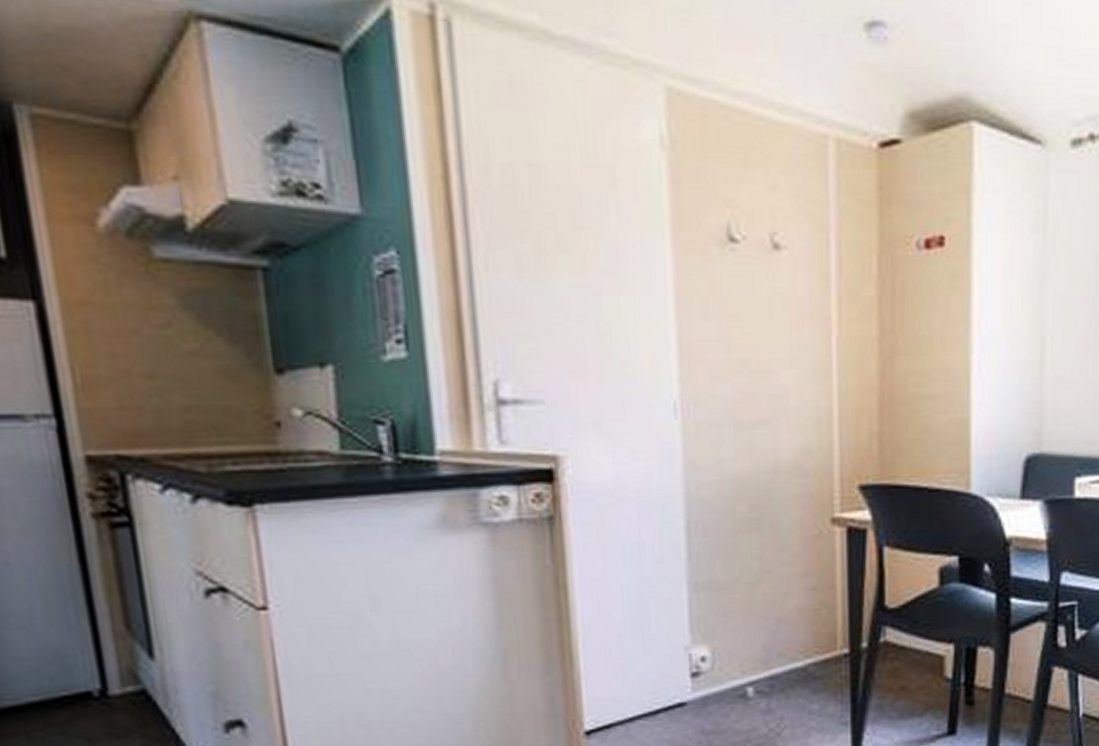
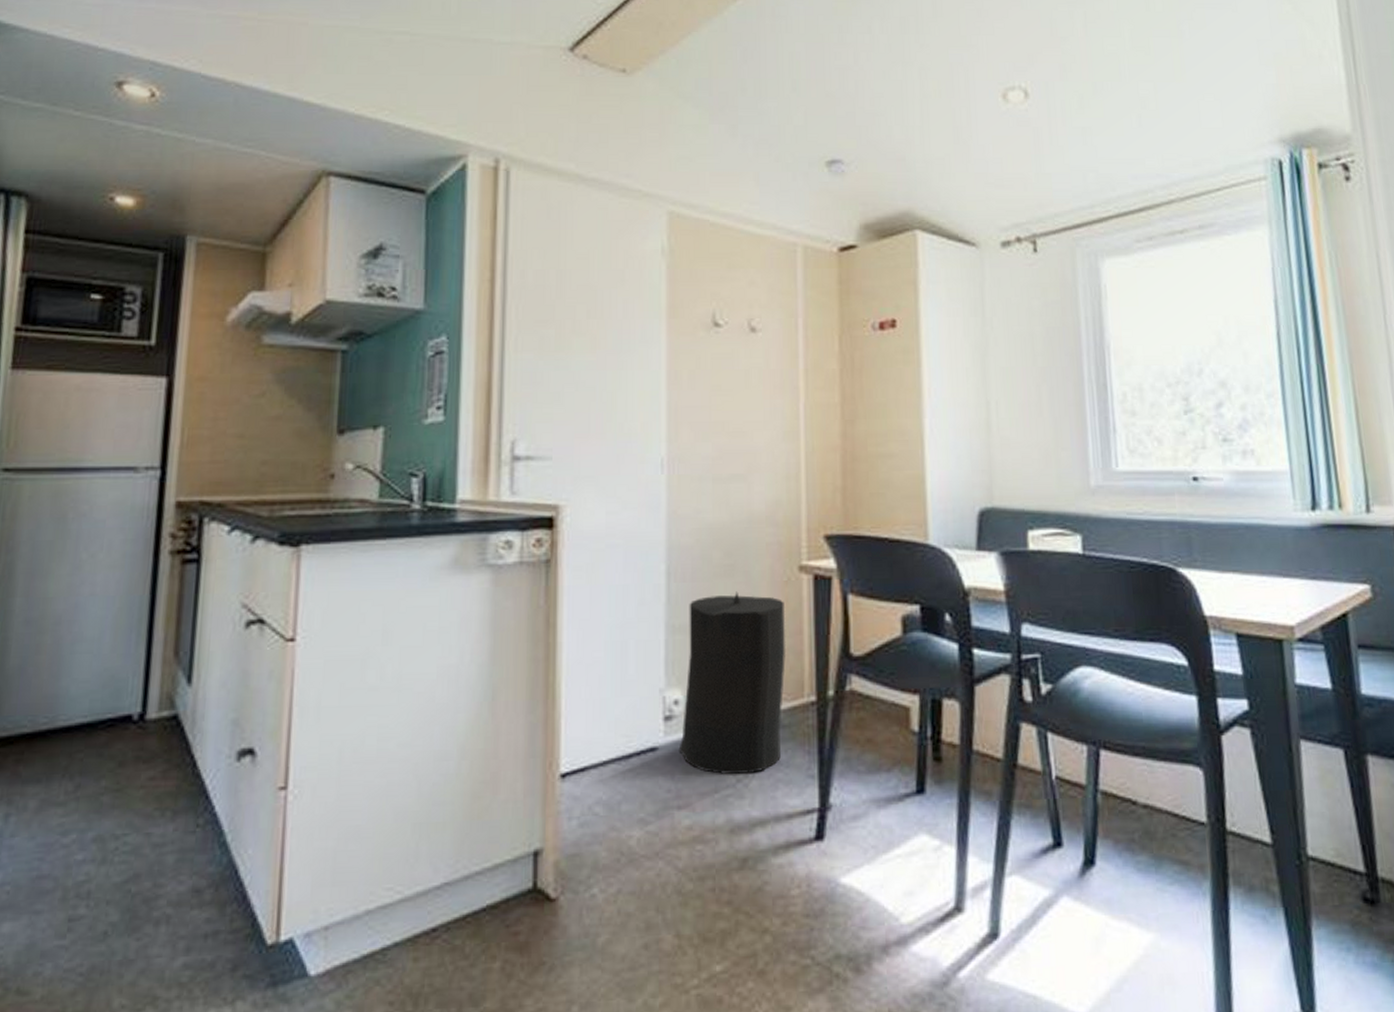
trash can: none [707,546,817,725] -> present [678,591,785,775]

